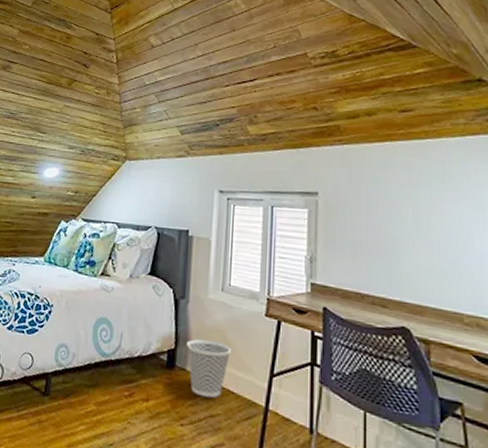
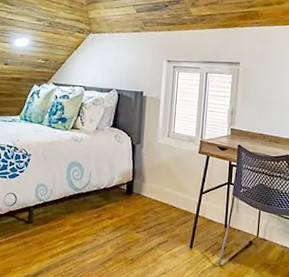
wastebasket: present [187,339,232,398] -> none [141,172,175,212]

